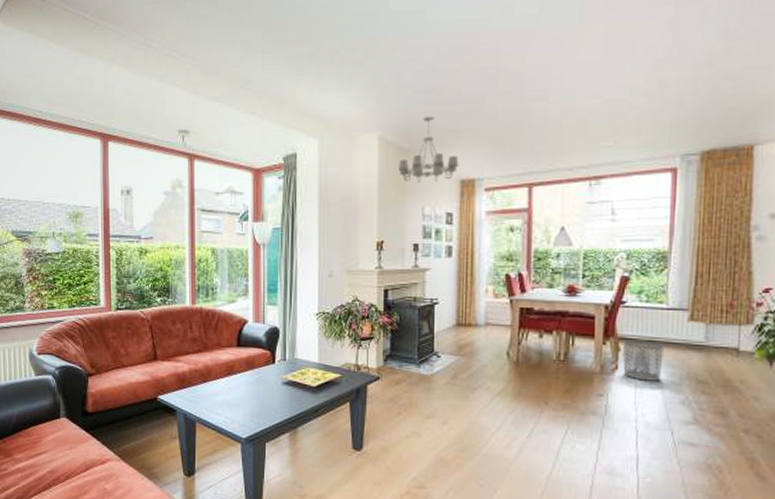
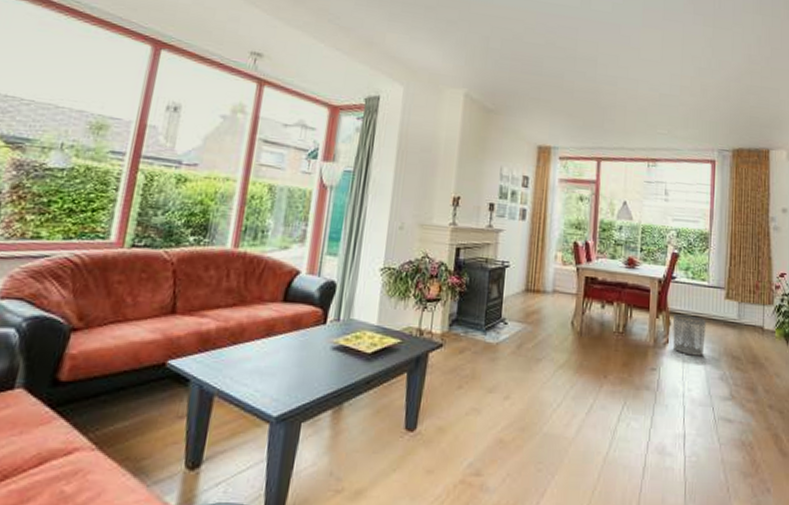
chandelier: present [399,116,459,184] -> none [481,82,538,145]

